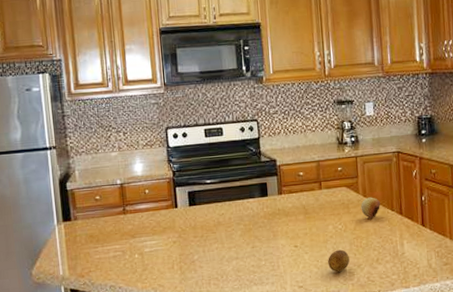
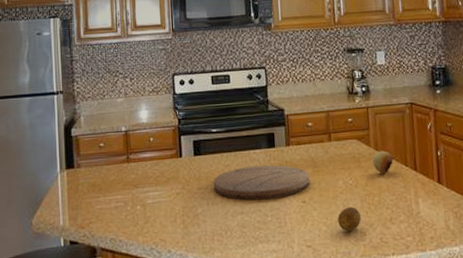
cutting board: none [209,213,301,246] -> present [214,165,310,201]

